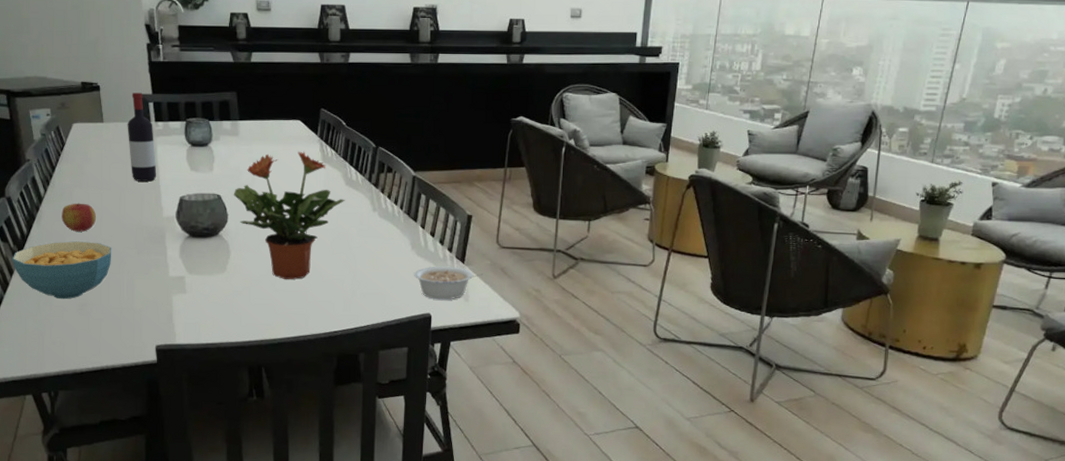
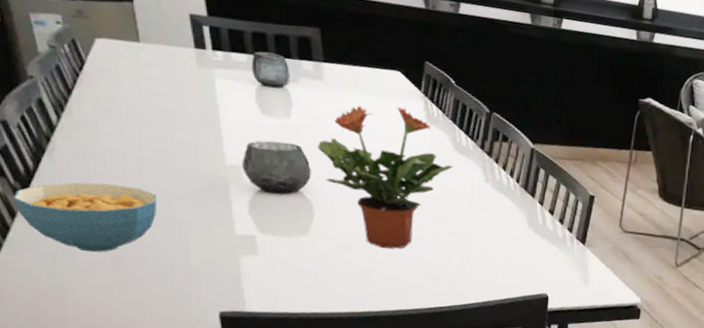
apple: present [61,203,96,232] -> none [84,137,133,173]
wine bottle: present [127,92,157,182] -> none [173,10,216,122]
legume: present [414,266,483,300] -> none [530,245,604,281]

